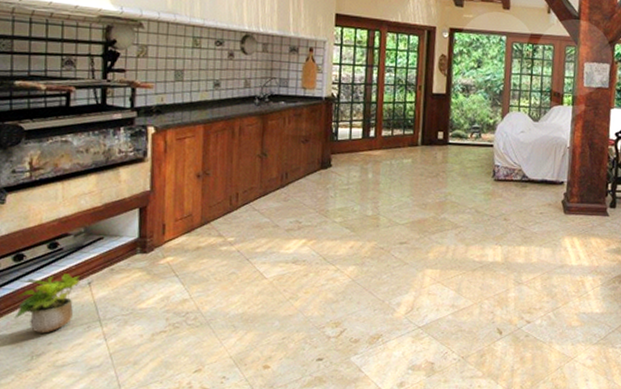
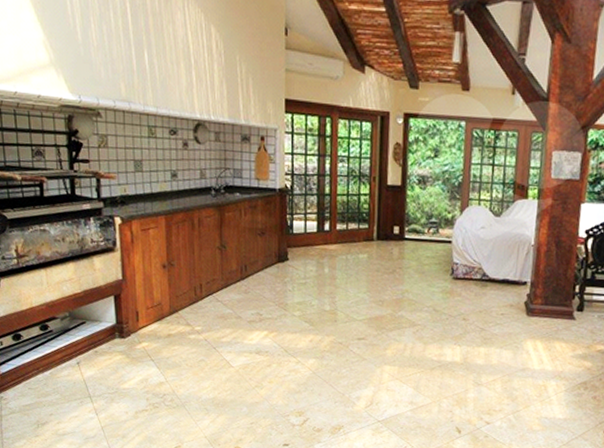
potted plant: present [14,273,81,334] -> none [19,353,70,406]

